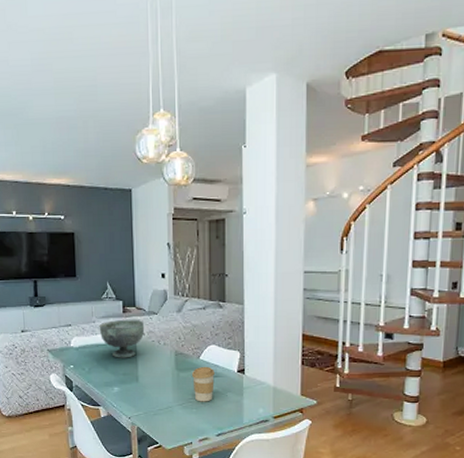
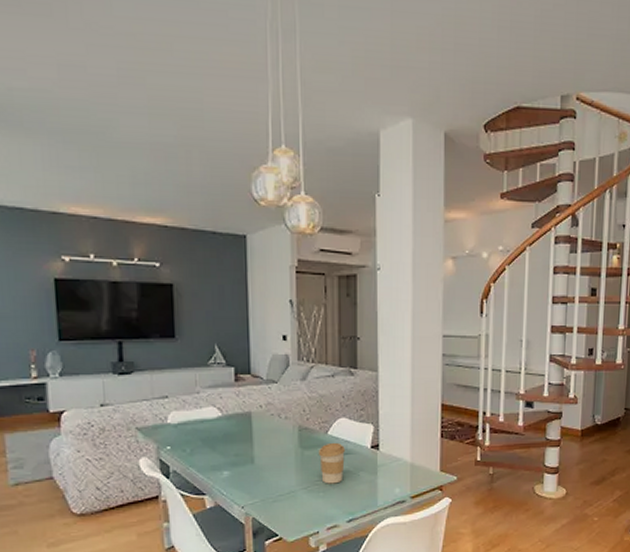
decorative bowl: present [99,319,145,358] -> none [204,389,262,436]

